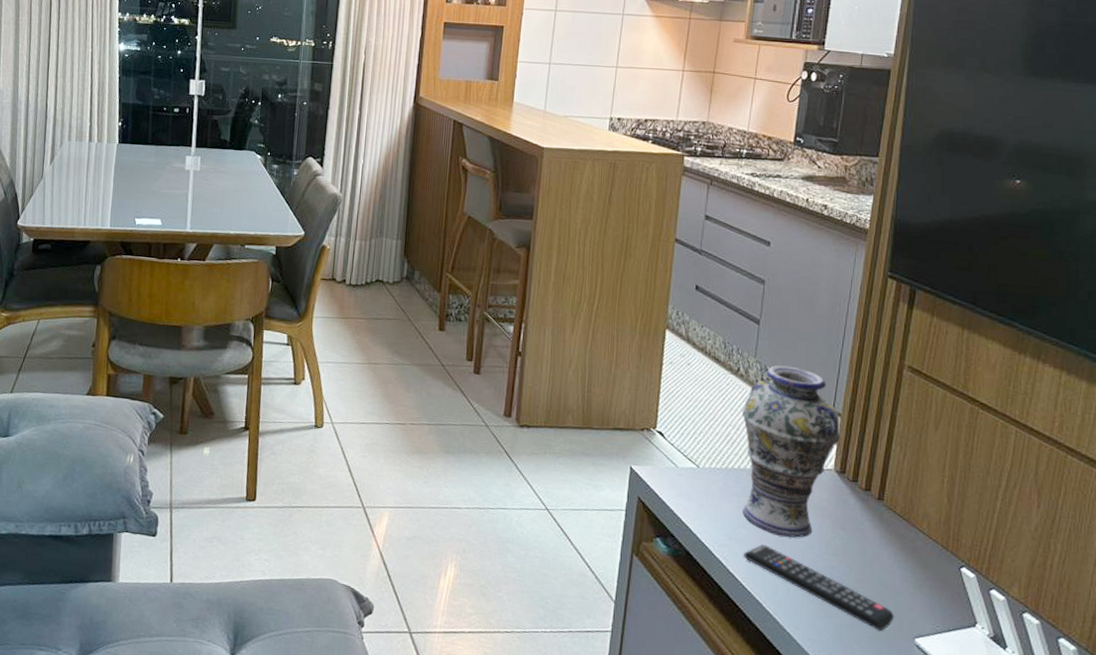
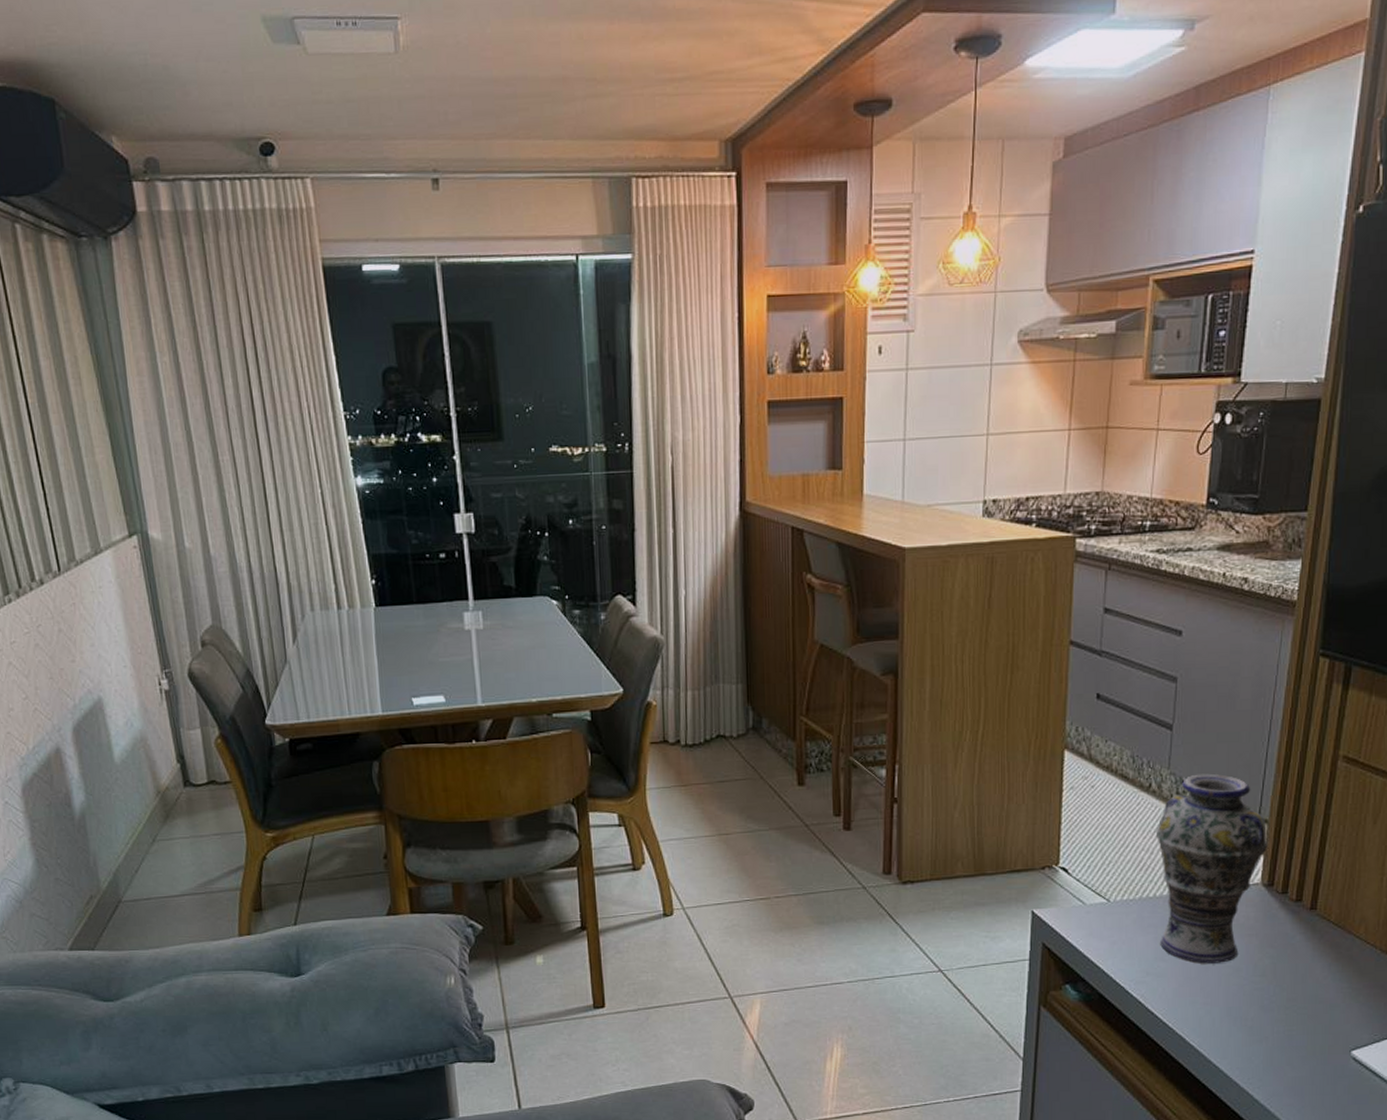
remote control: present [743,543,894,632] -> none [1162,974,1328,1049]

